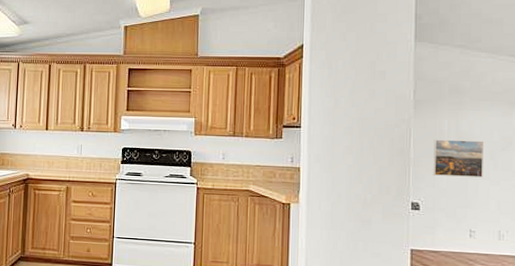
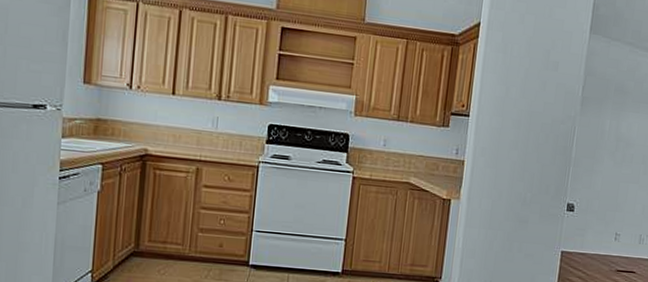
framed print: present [433,139,484,177] -> none [590,139,639,181]

